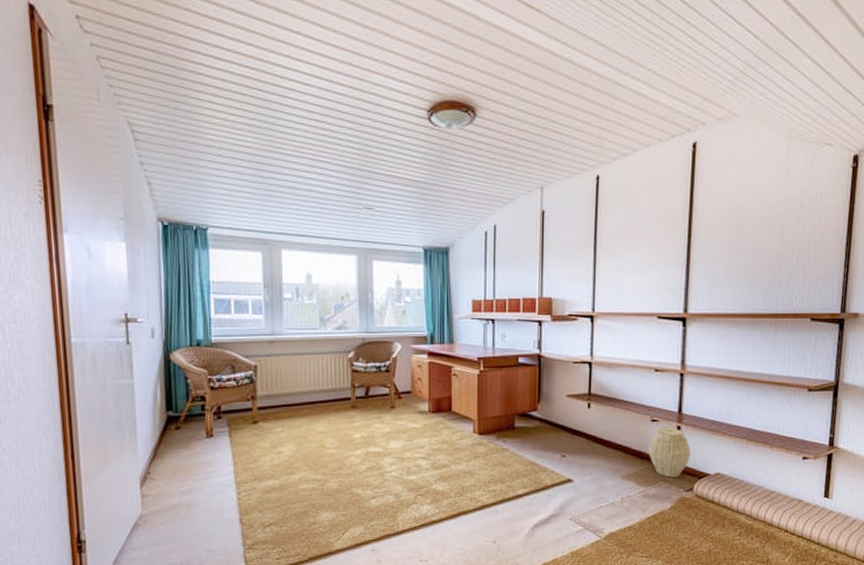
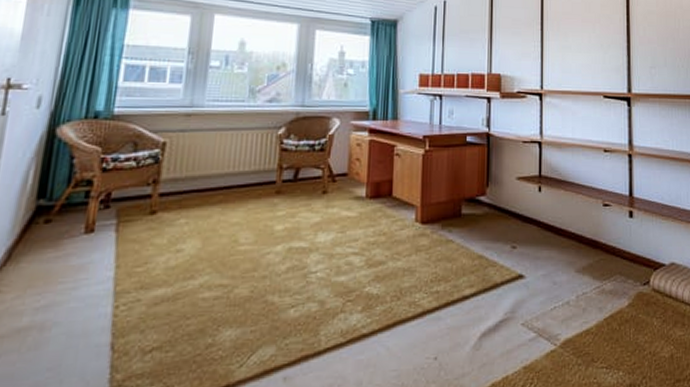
woven basket: present [648,427,691,478] -> none [601,212,644,269]

